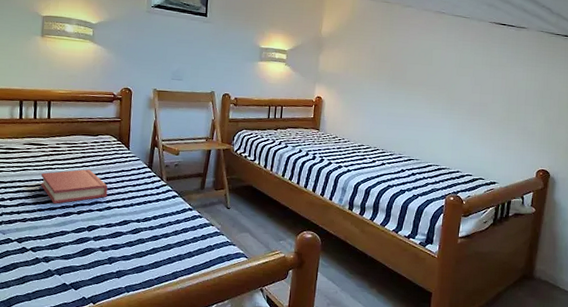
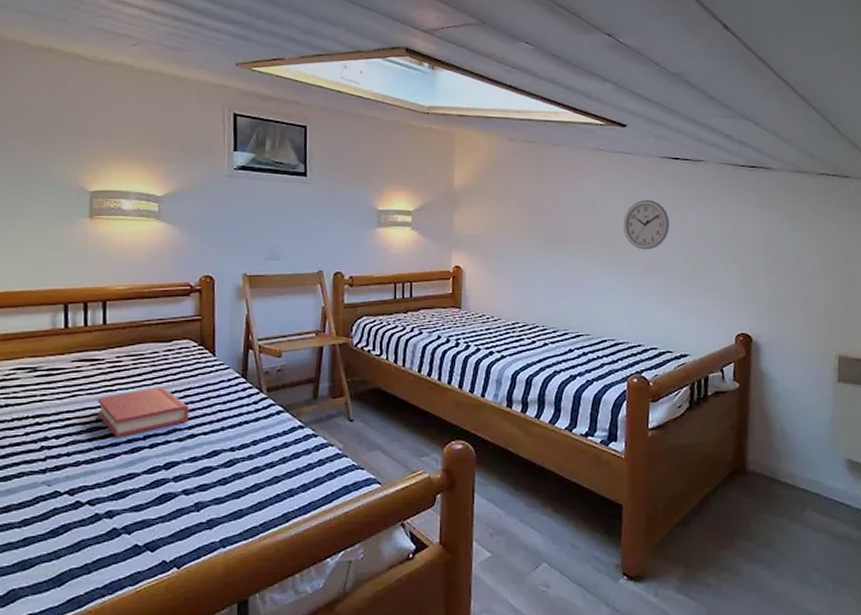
wall clock: none [454,56,493,97] -> present [623,199,670,250]

